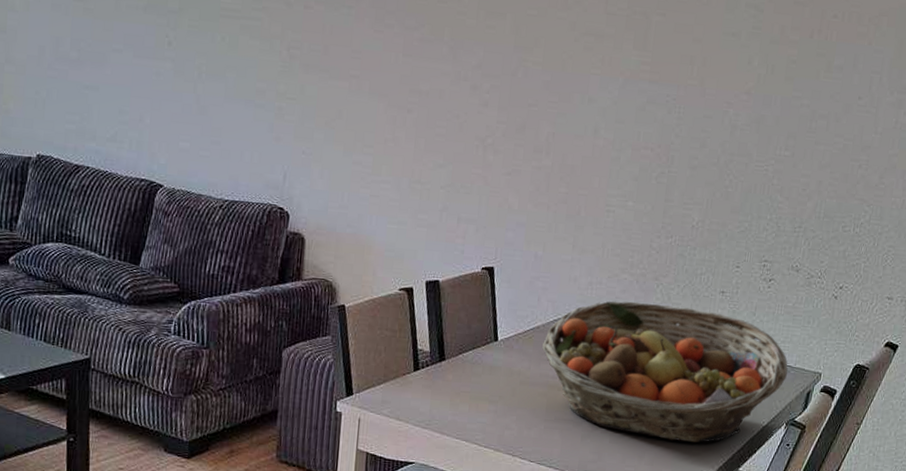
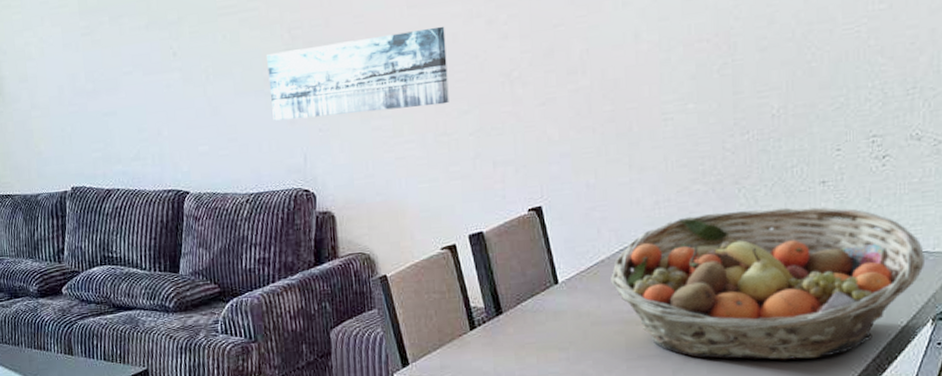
wall art: none [259,66,434,154] -> present [267,26,449,121]

